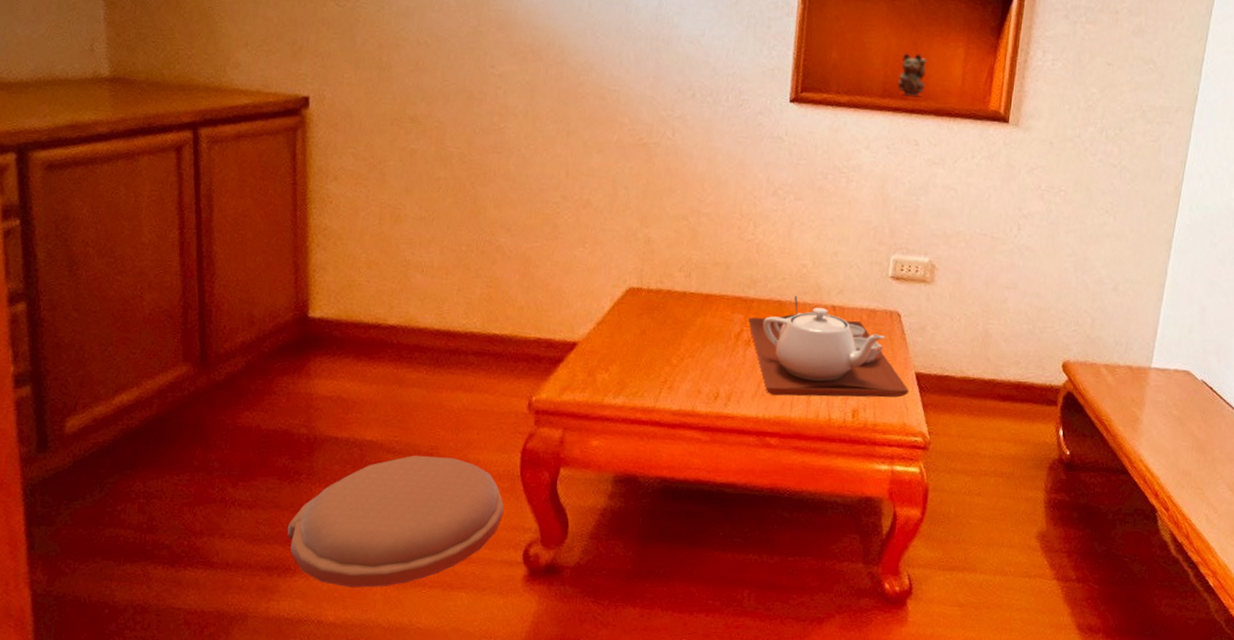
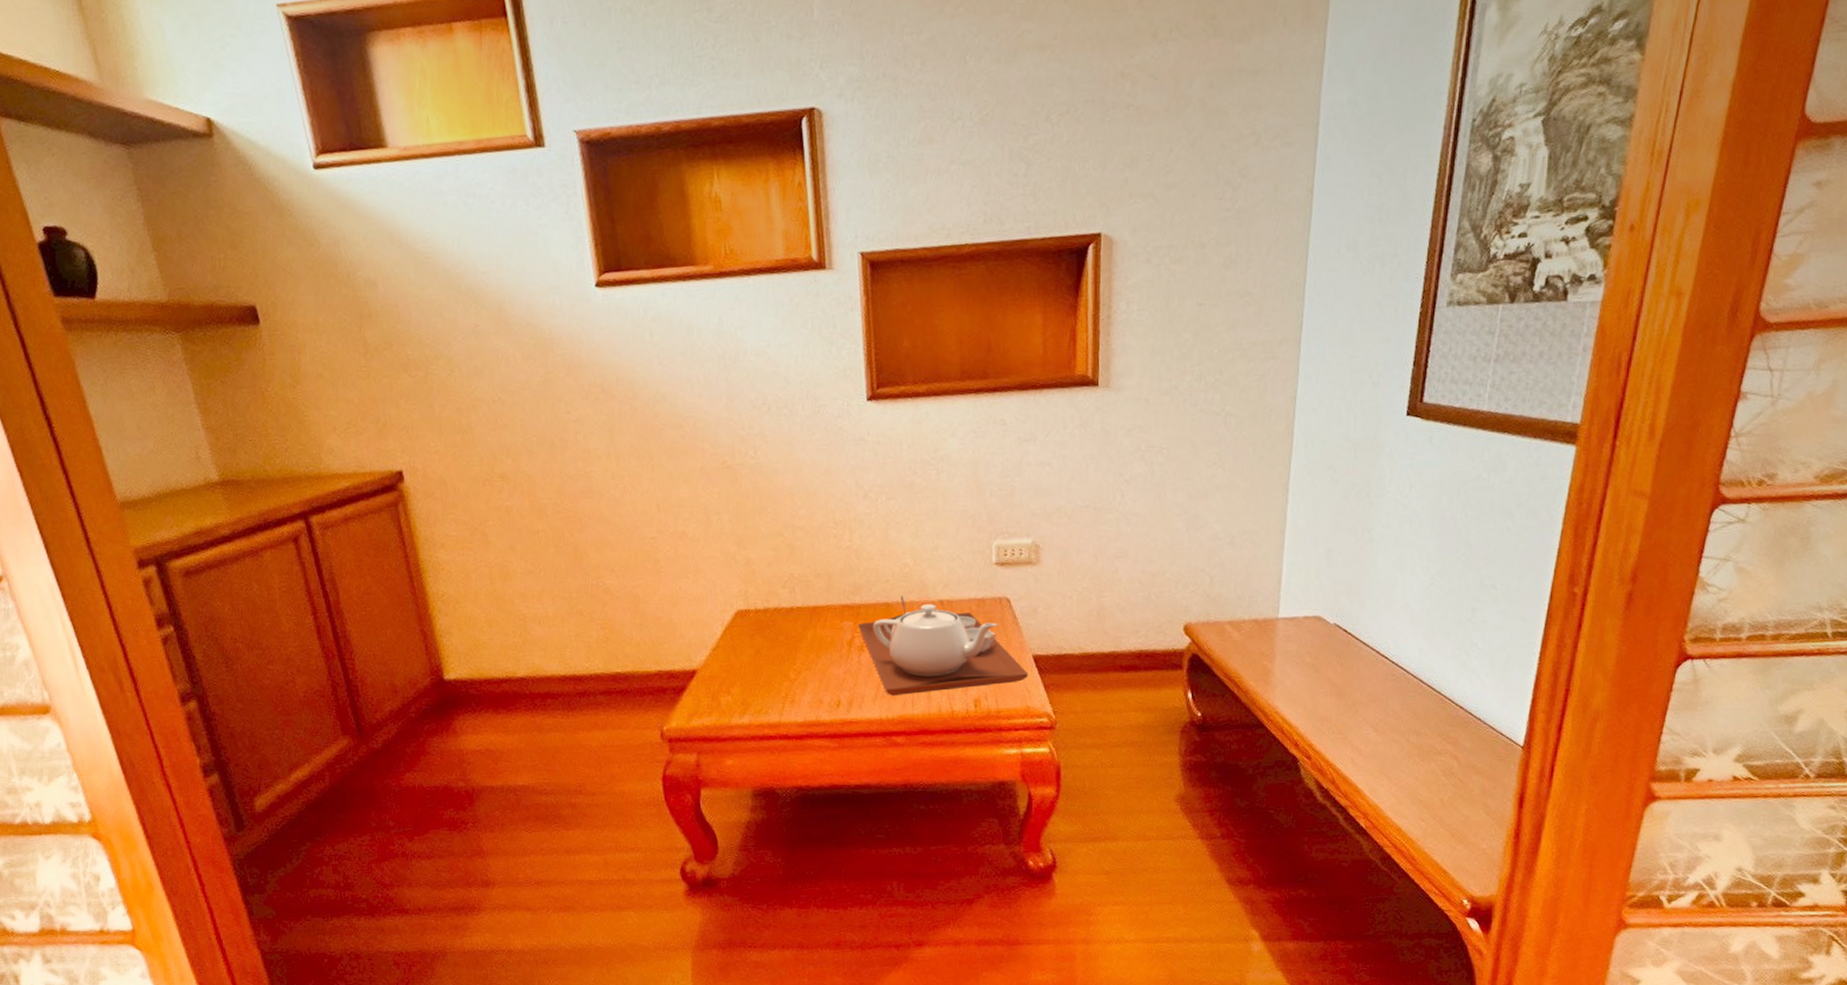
seat cushion: present [287,455,504,589] -> none [465,792,656,919]
decorative figurine: present [897,53,927,96] -> none [976,328,1006,374]

